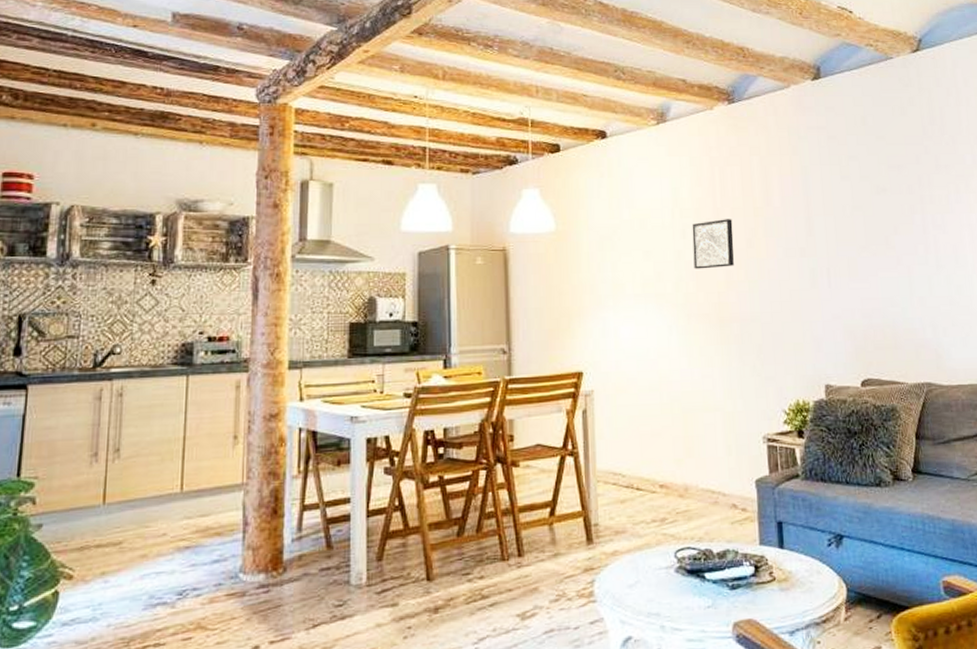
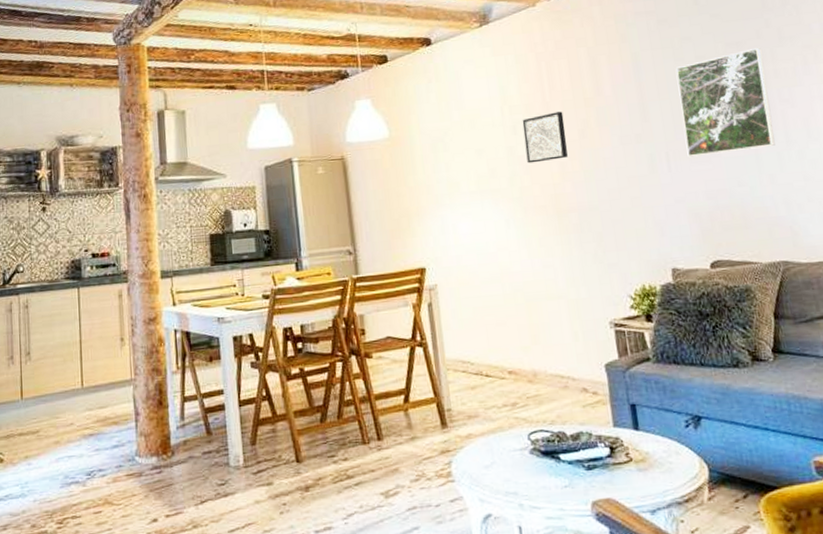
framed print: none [841,172,927,275] -> present [675,47,775,157]

